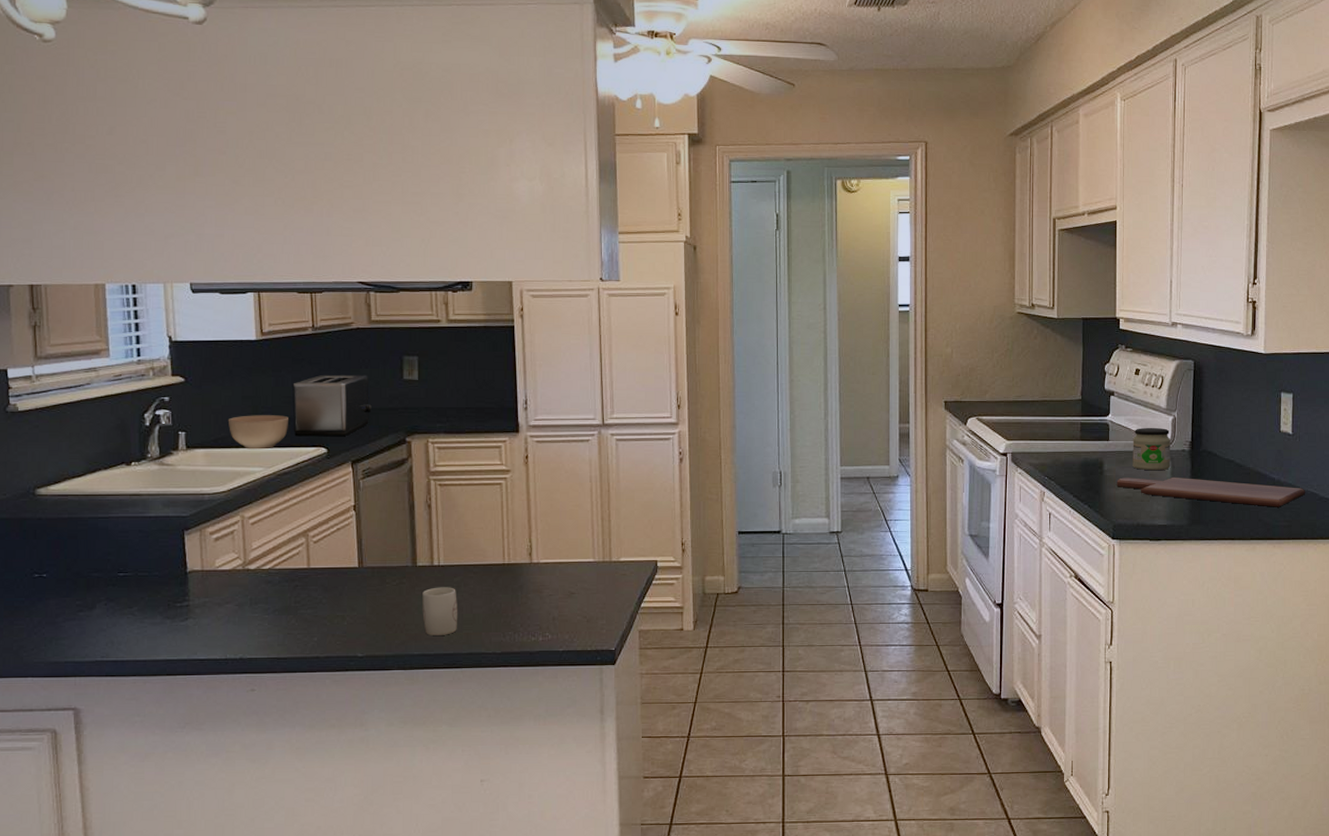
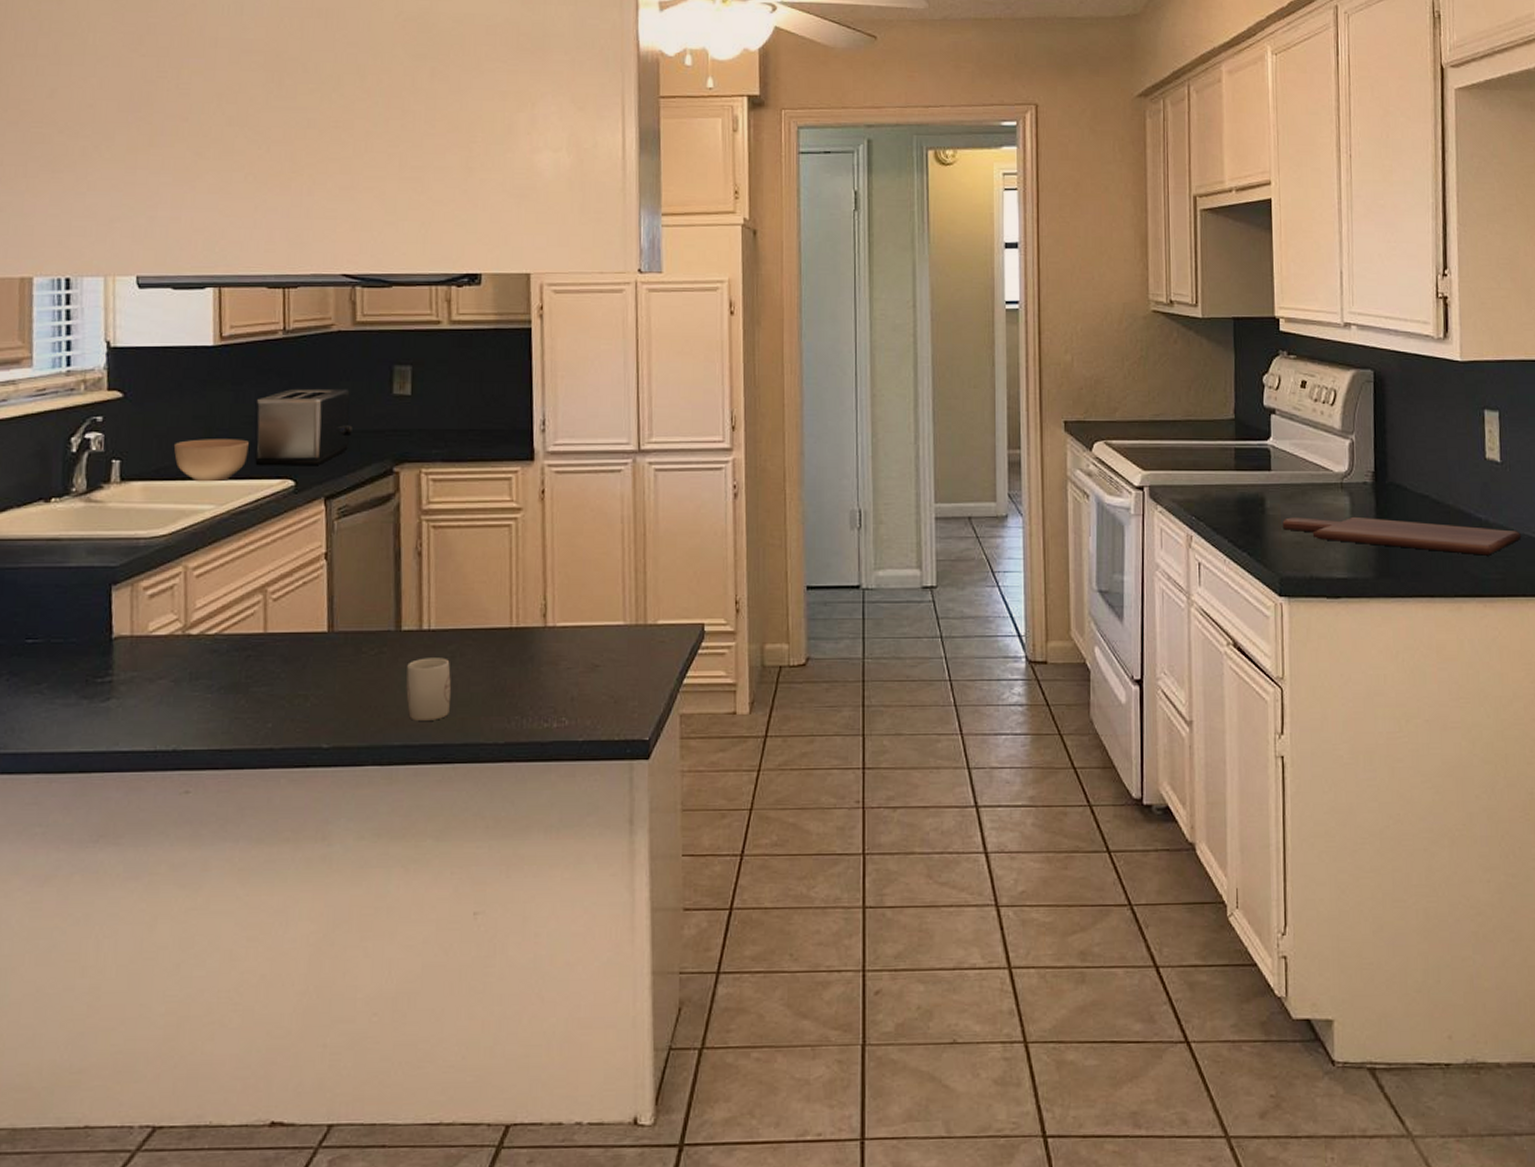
jar: present [1133,428,1171,471] -> none [1300,455,1350,509]

